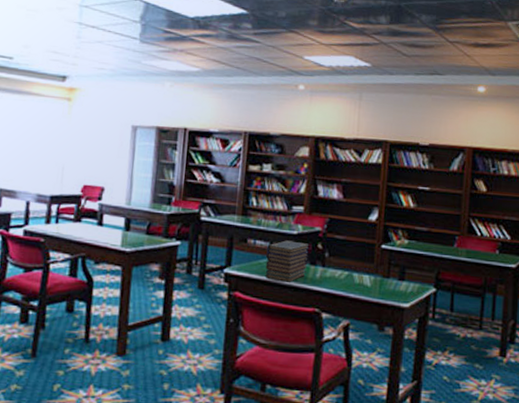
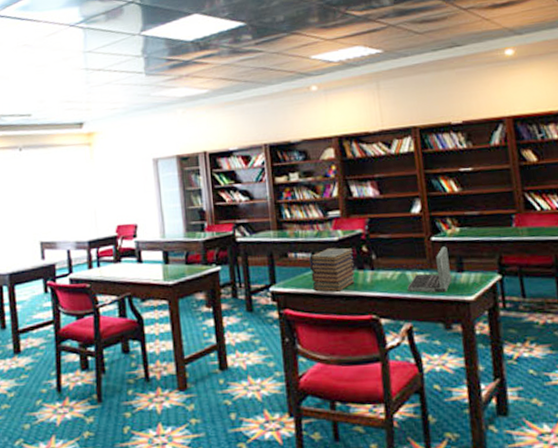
laptop: none [351,255,397,297] -> present [407,246,457,293]

